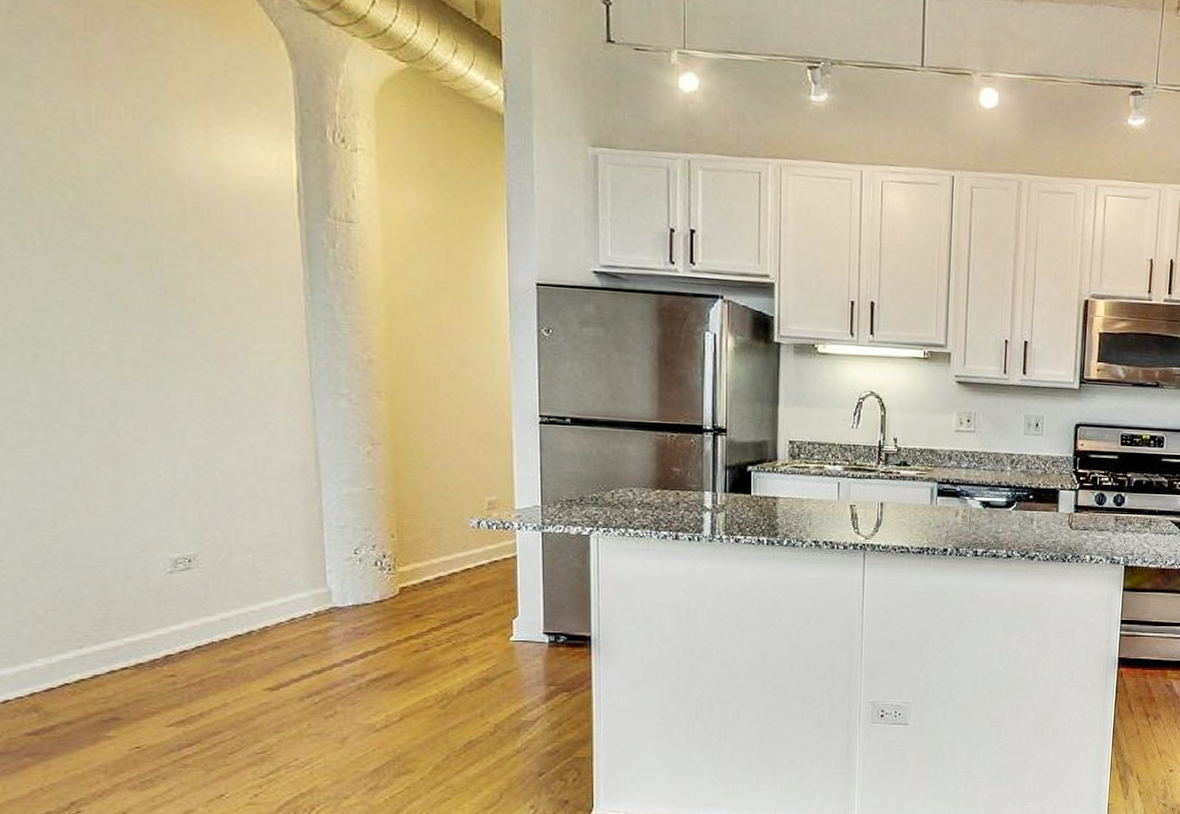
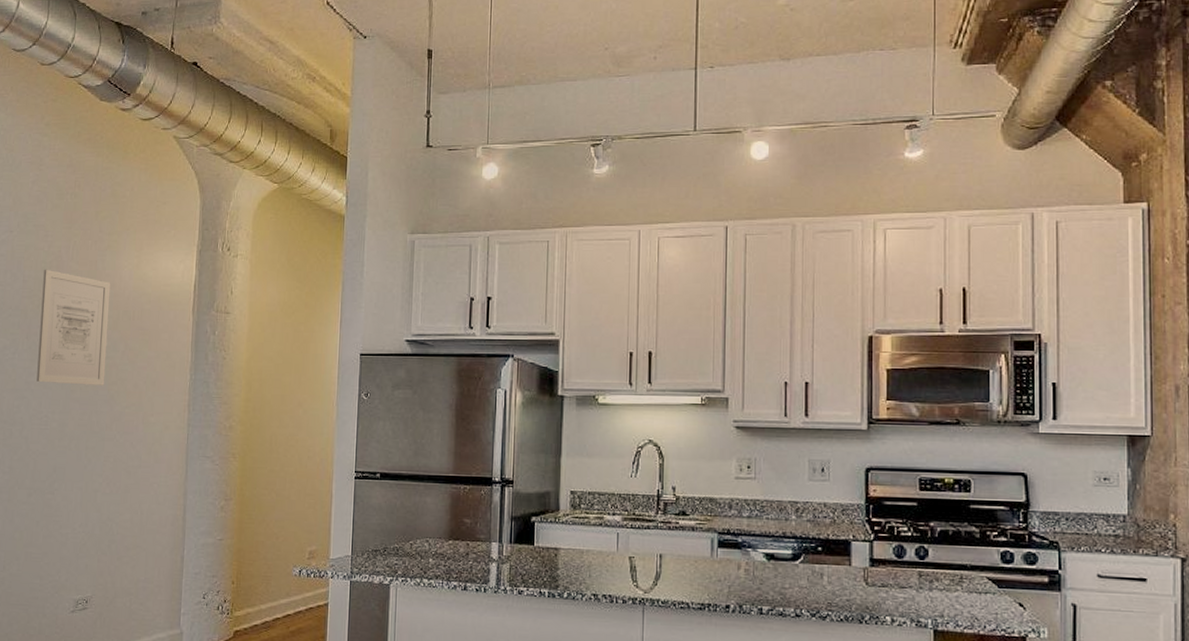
wall art: none [51,139,177,302] -> present [36,269,111,385]

